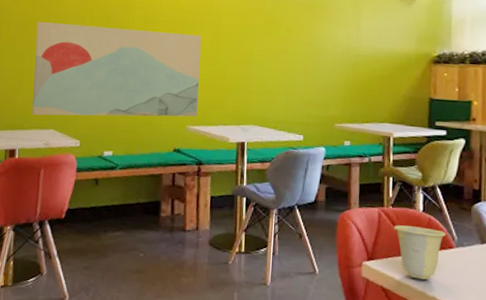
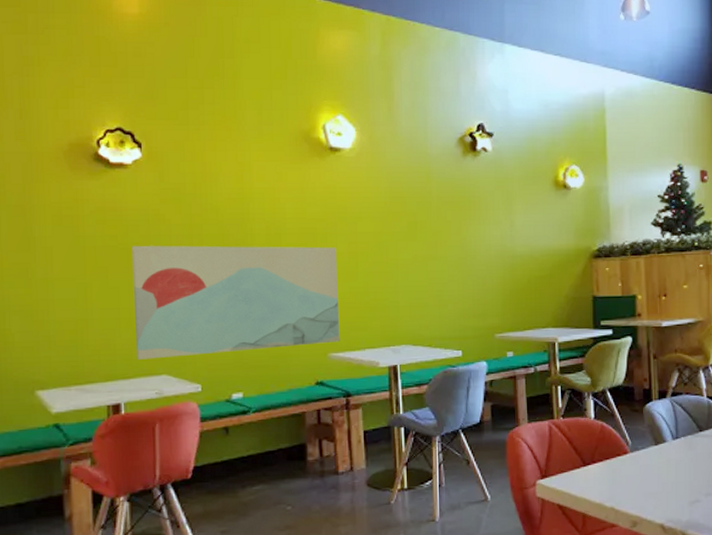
cup: present [393,225,446,280] -> none [565,435,619,491]

